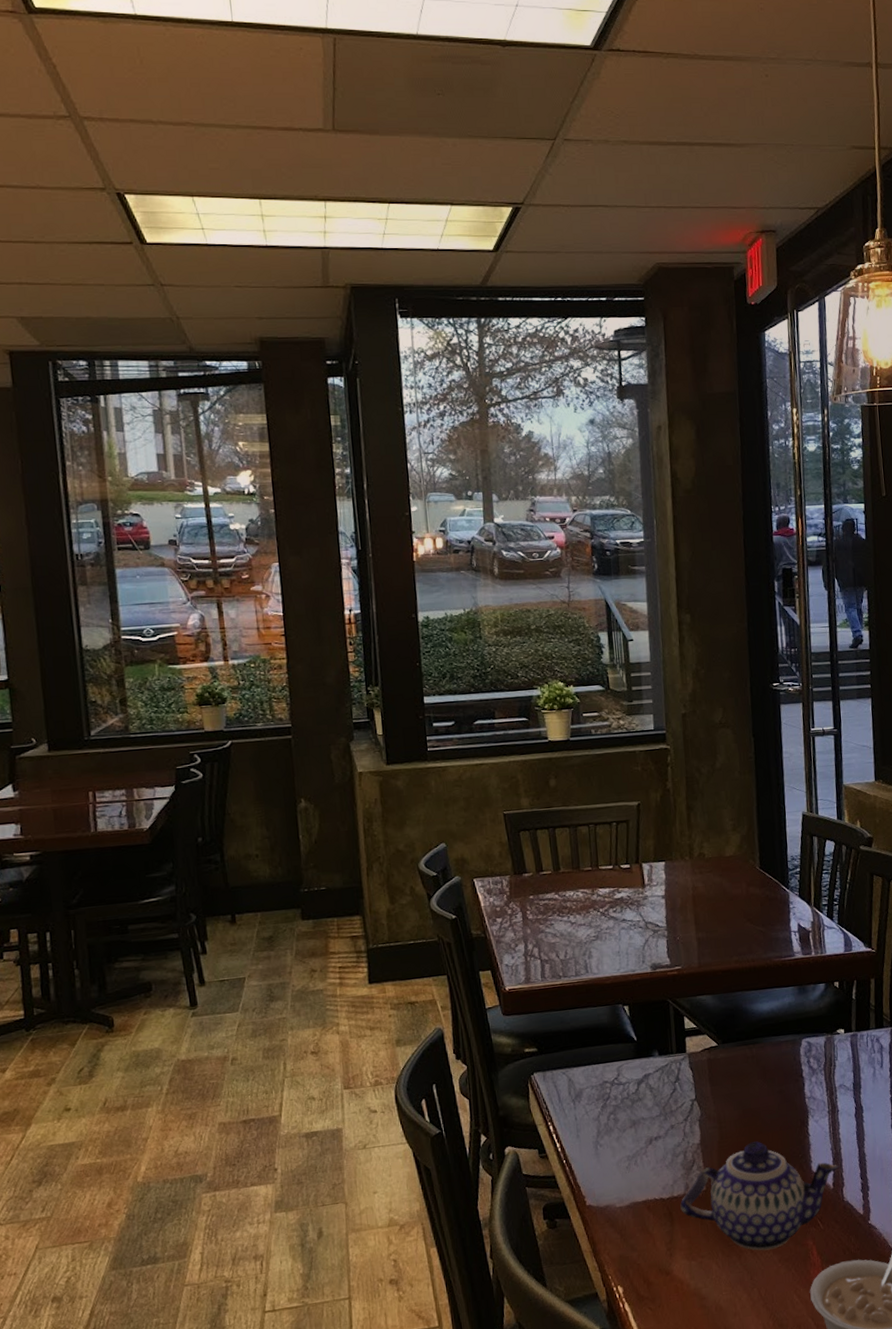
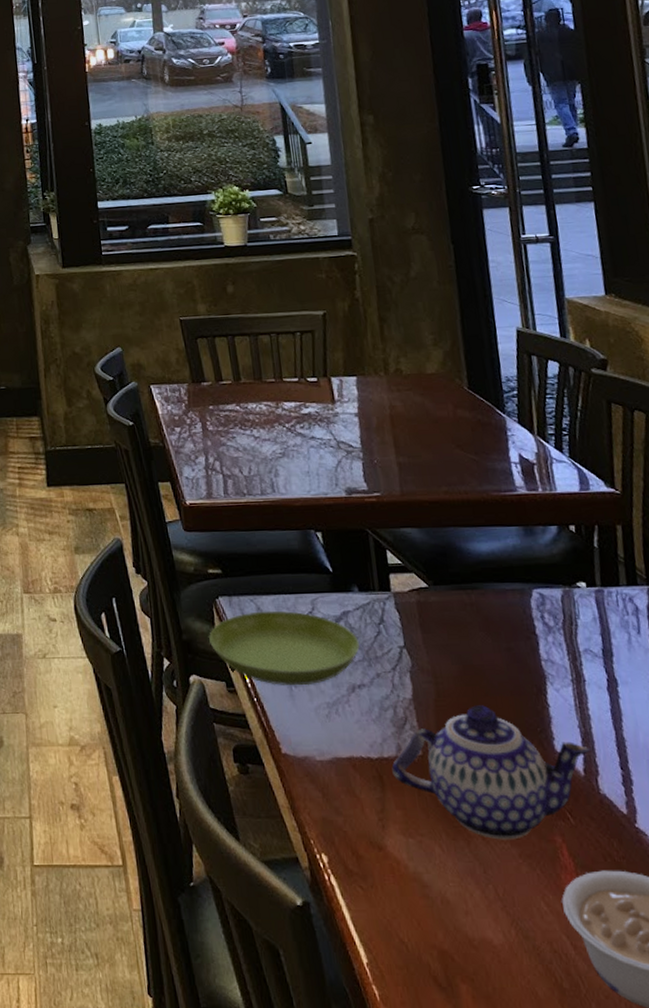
saucer: none [523,1079,657,1147] -> present [208,610,360,686]

